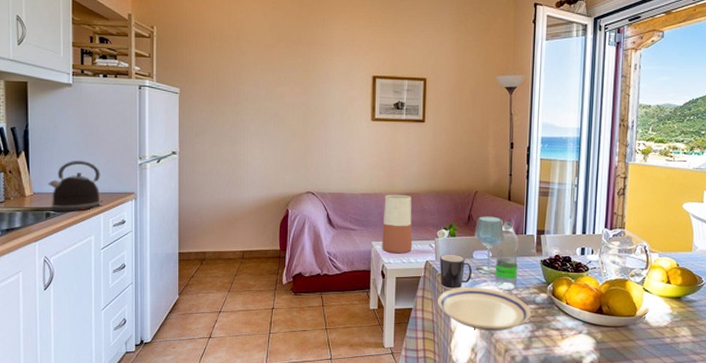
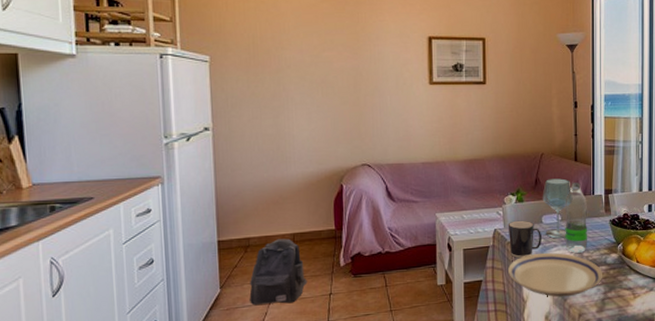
kettle: present [48,161,103,212] -> none [51,143,122,204]
backpack: none [203,255,253,314] -> present [249,238,307,306]
vase: present [382,194,413,254] -> none [446,161,479,225]

